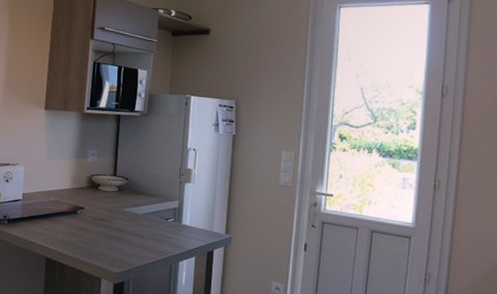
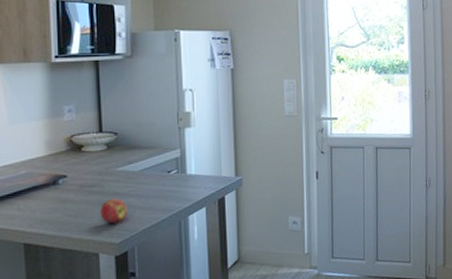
apple: none [106,233,129,256] -> present [100,197,127,224]

